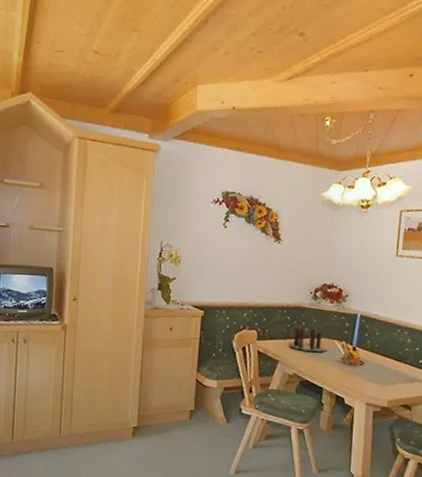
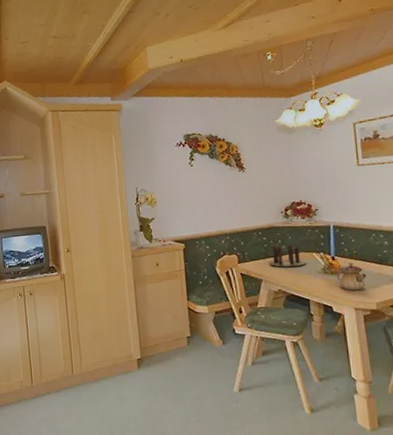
teapot: none [354,356,384,386] -> present [336,262,366,291]

